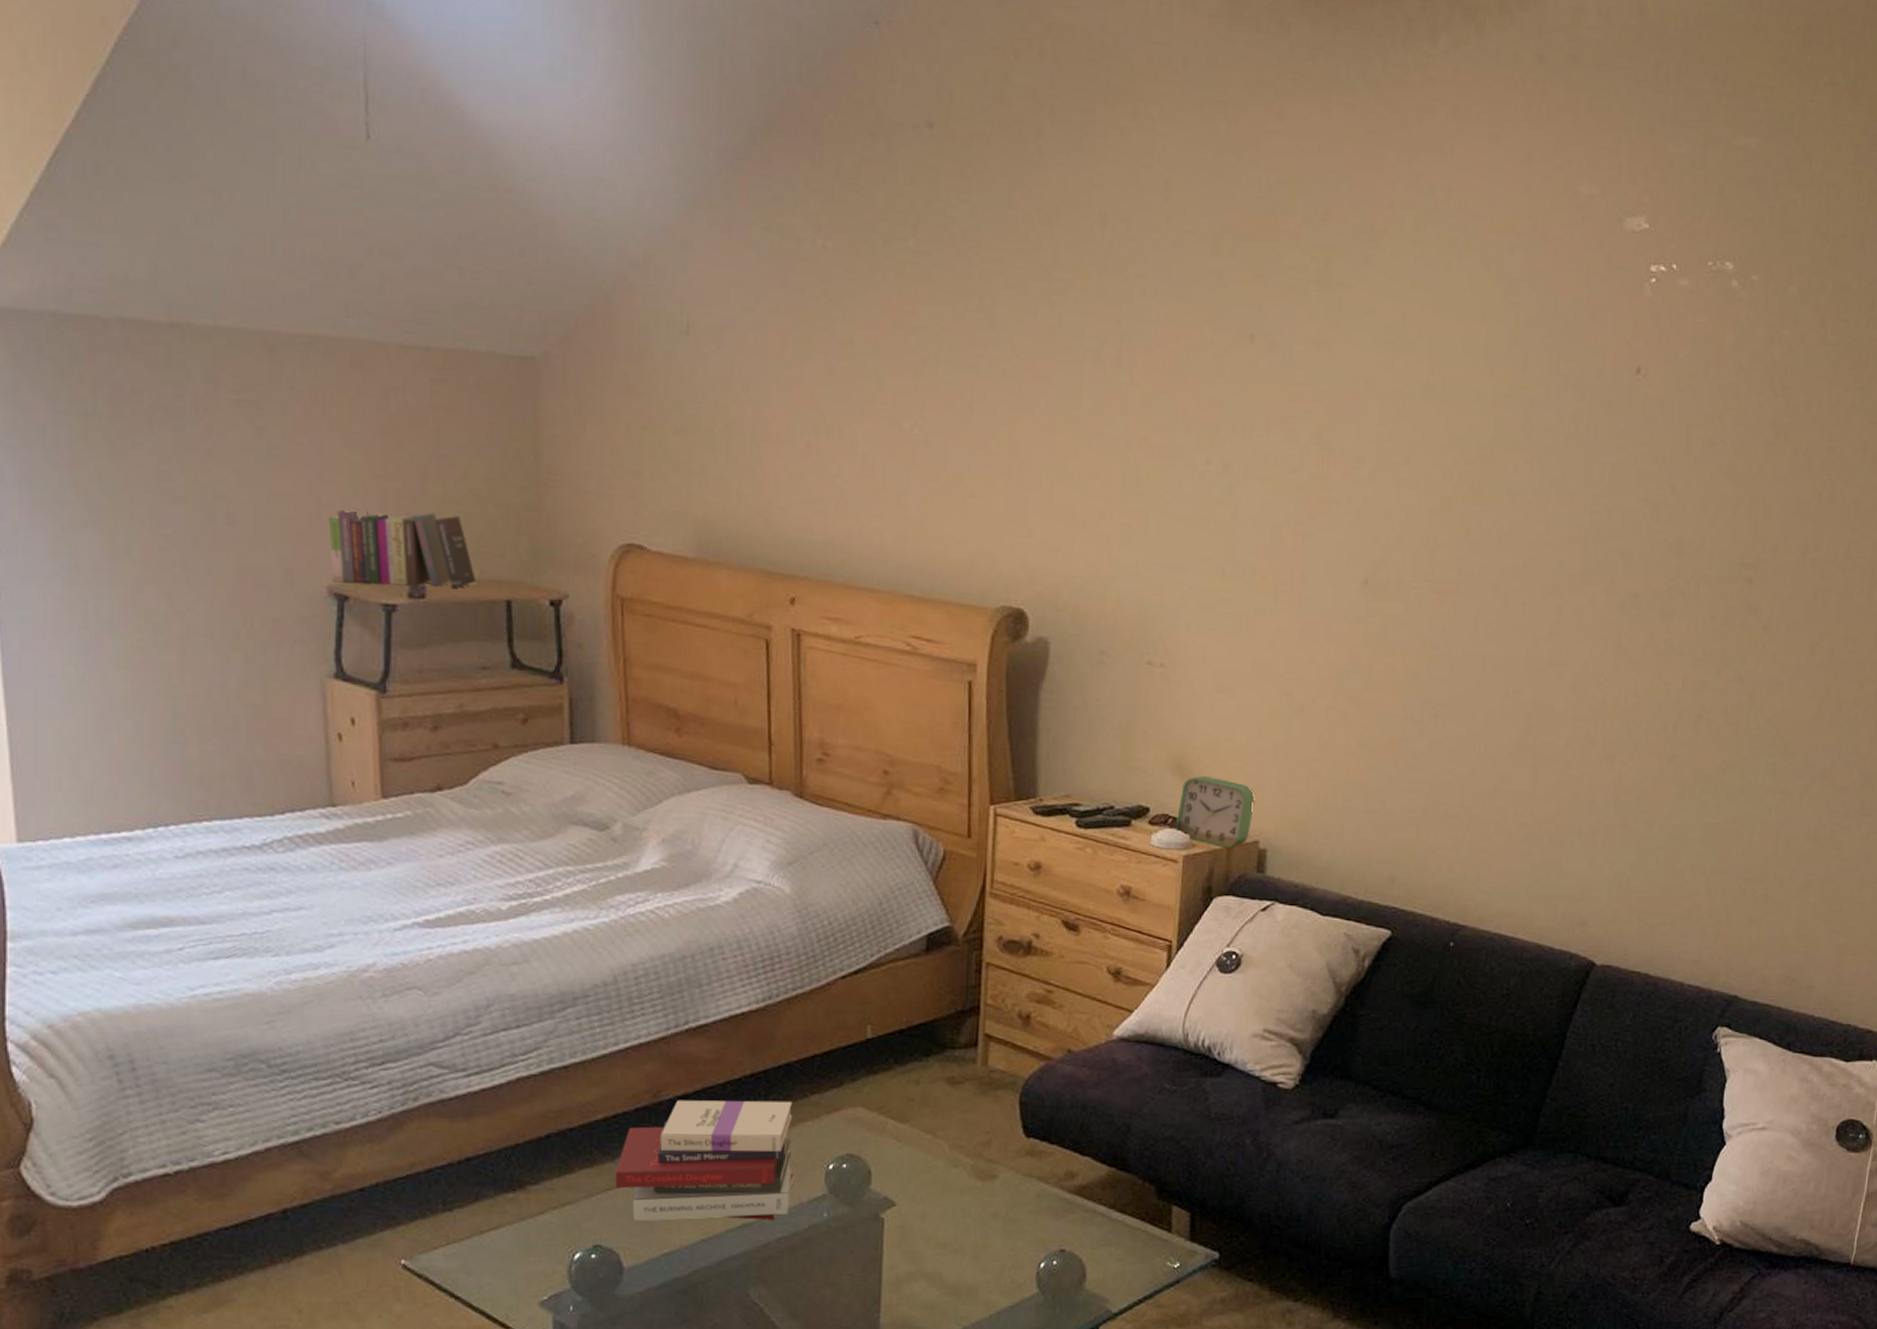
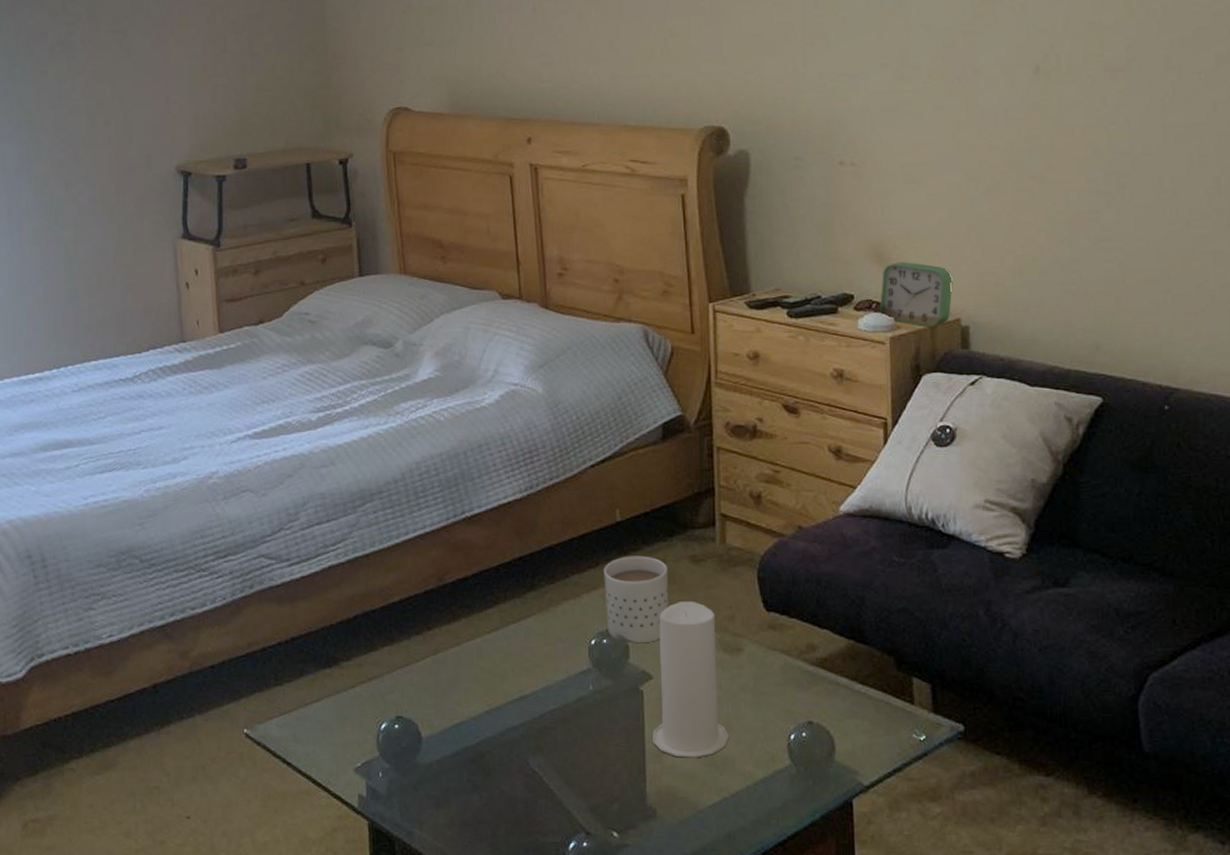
books: present [328,508,476,588] -> none [175,100,283,162]
books: present [615,1100,795,1221] -> none [411,581,563,694]
mug: none [847,1075,922,1169] -> present [604,556,670,644]
candle: none [891,1124,974,1288] -> present [653,600,729,758]

